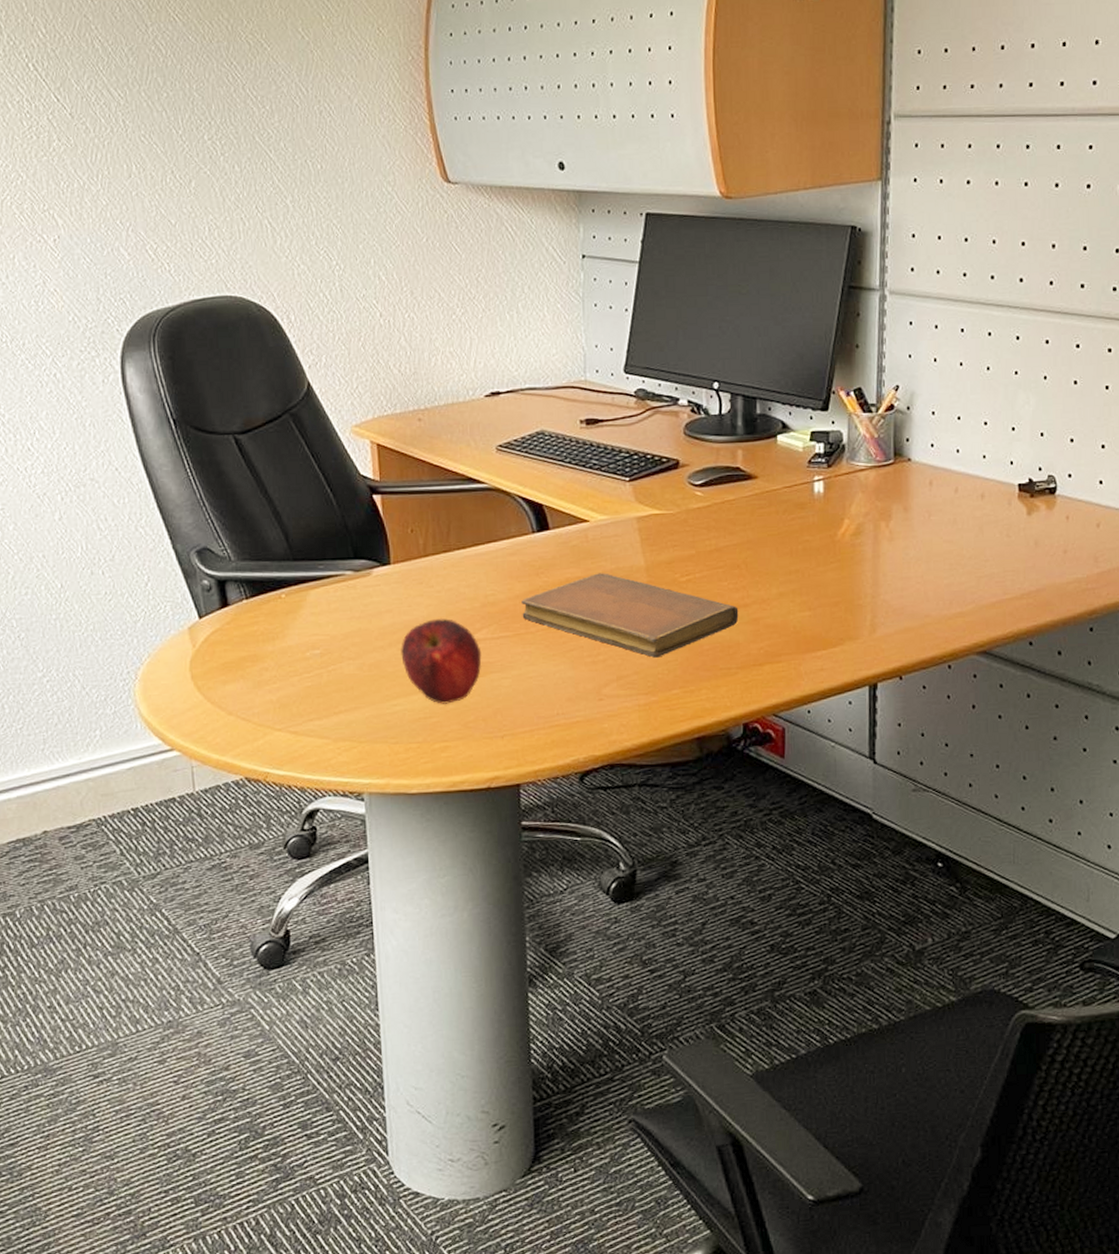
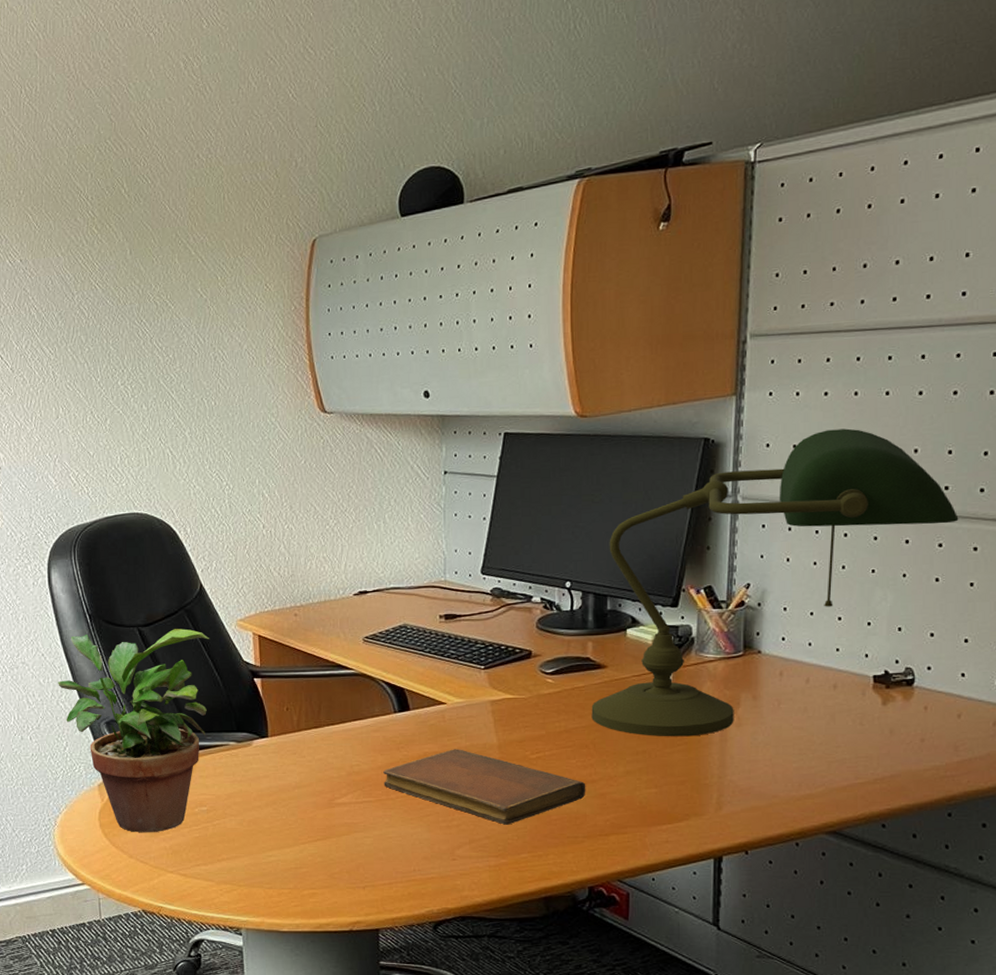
potted plant: none [136,436,319,684] -> present [58,628,209,832]
apple: present [401,619,482,704] -> none [276,784,347,857]
desk lamp: none [742,220,1094,554] -> present [591,428,959,737]

